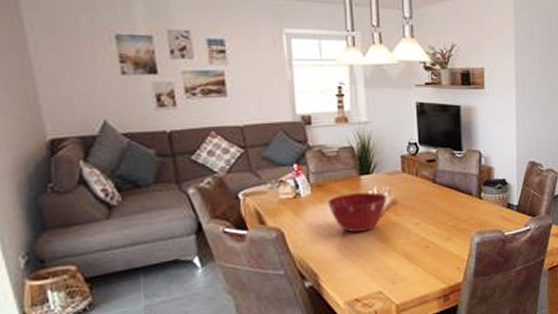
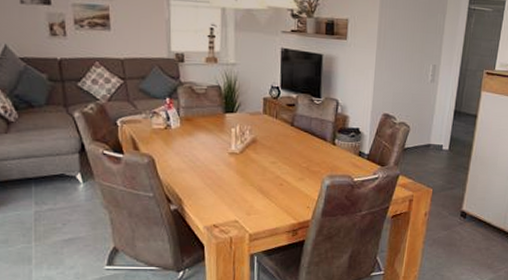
mixing bowl: present [328,192,388,232] -> none [194,129,249,165]

